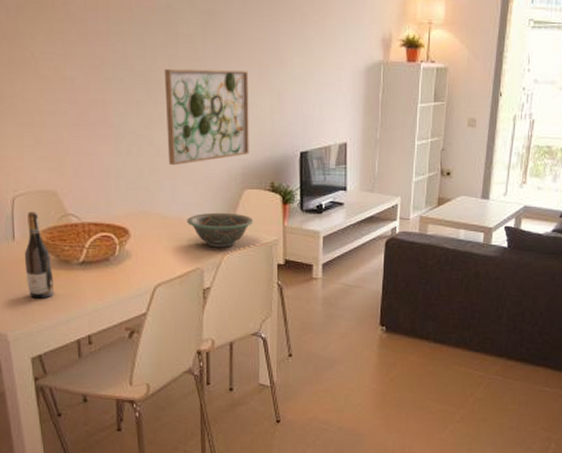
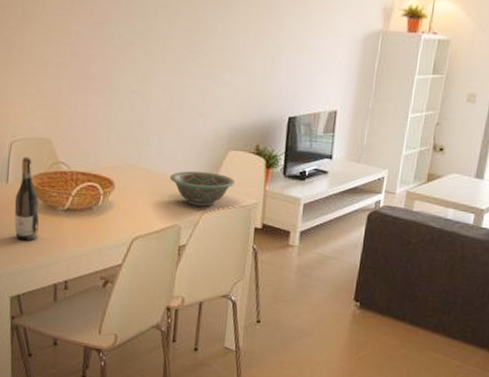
wall art: present [164,69,249,166] -> none [158,28,245,123]

